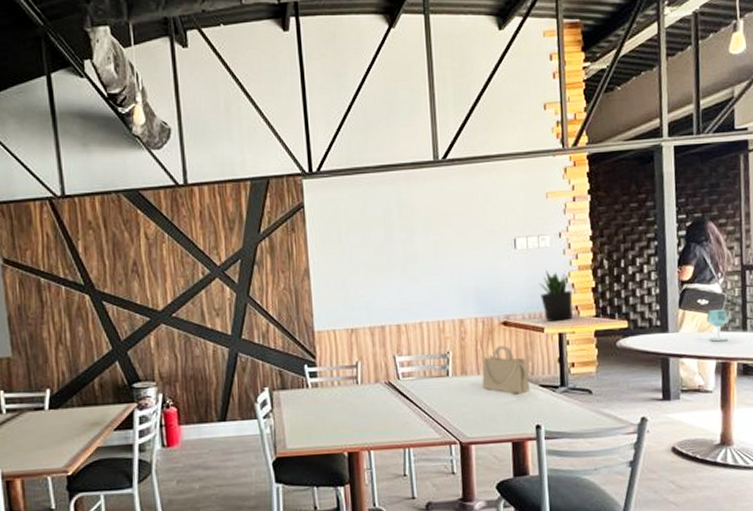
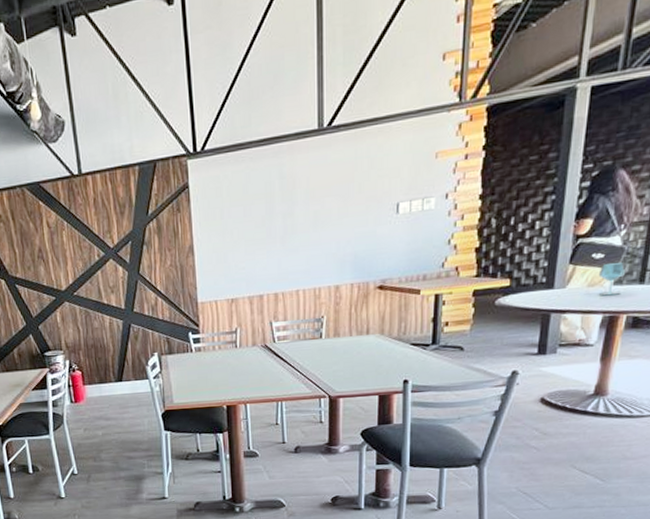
handbag: present [482,345,531,394] -> none [354,308,401,353]
planter: present [538,269,573,321] -> none [419,232,454,283]

